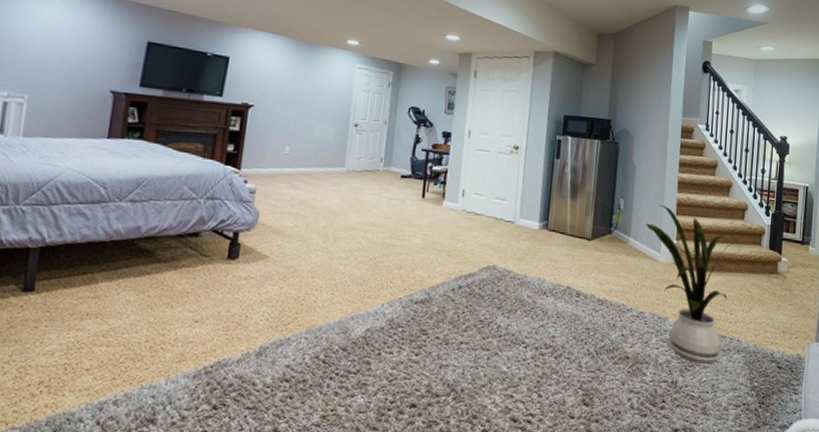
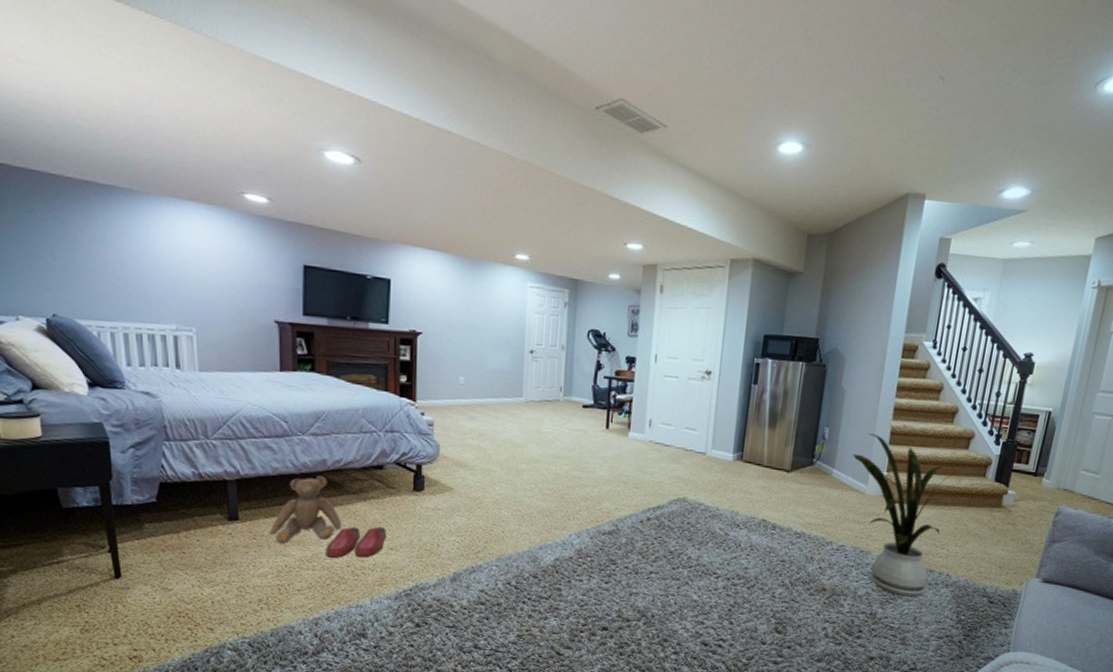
teddy bear: none [65,243,147,316] -> present [269,476,341,543]
slippers: none [124,296,194,332] -> present [325,526,386,558]

